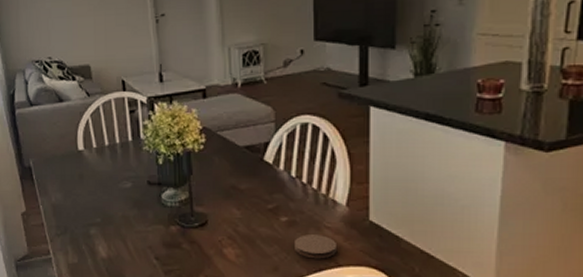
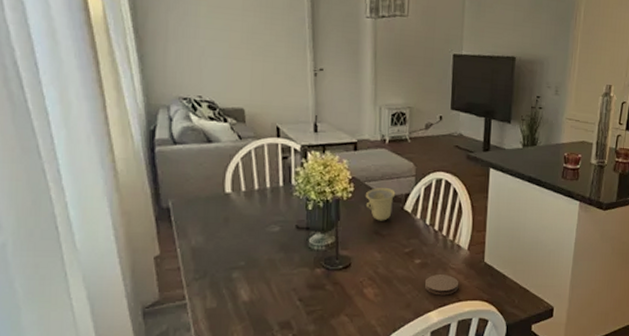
cup: none [219,137,253,174] -> present [365,188,396,221]

